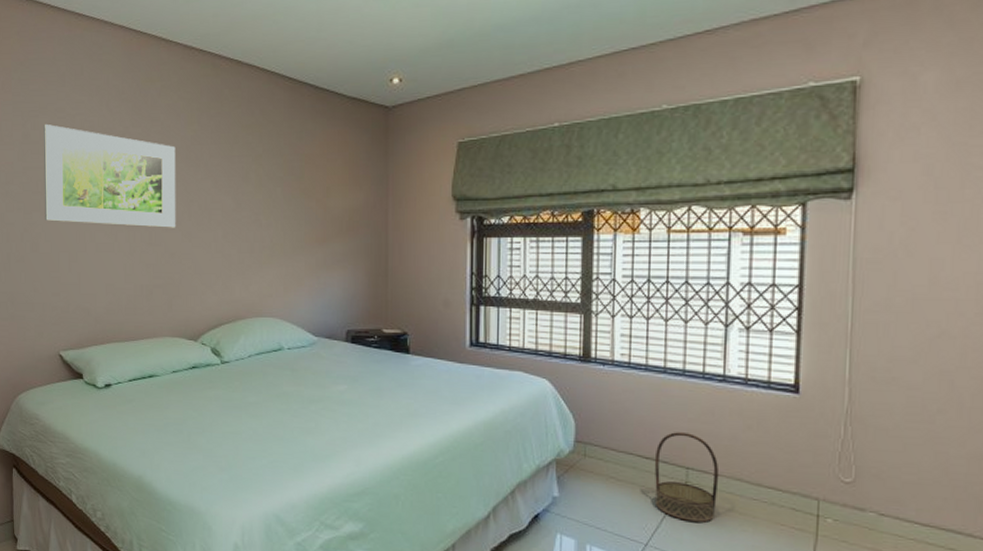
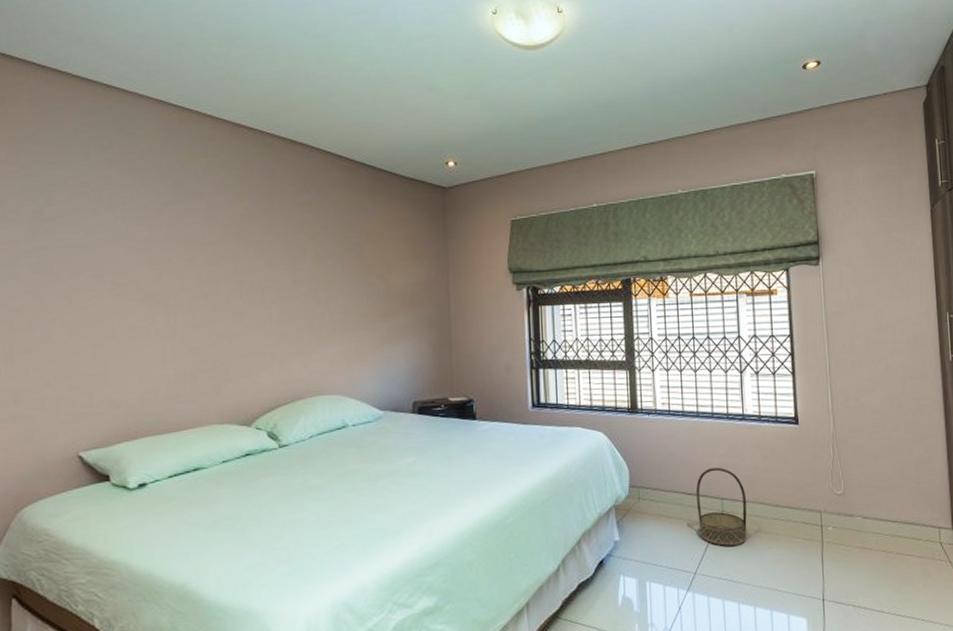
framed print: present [43,123,176,228] -> none [60,199,225,308]

